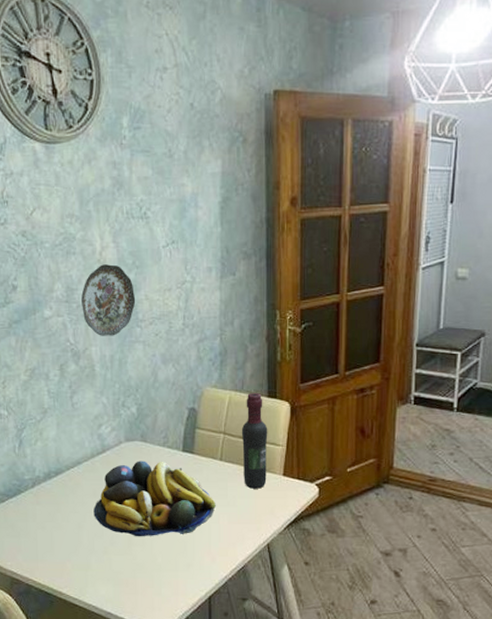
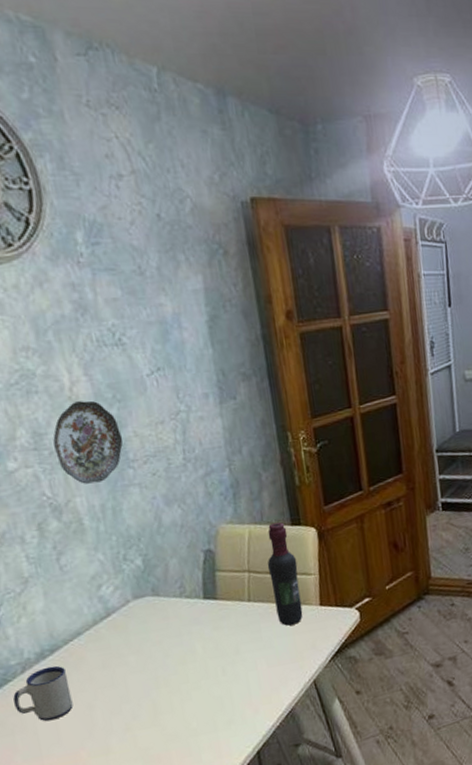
mug: none [23,486,67,532] -> present [13,665,73,721]
fruit bowl: present [93,461,216,537] -> none [105,614,251,704]

